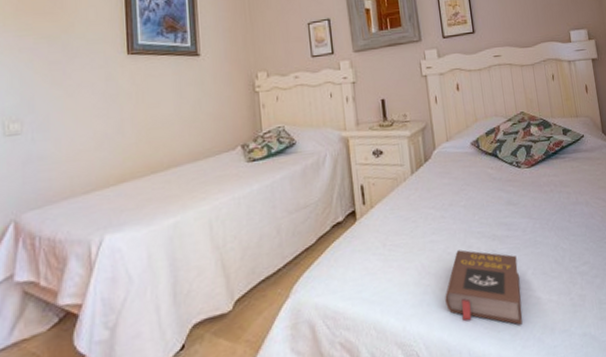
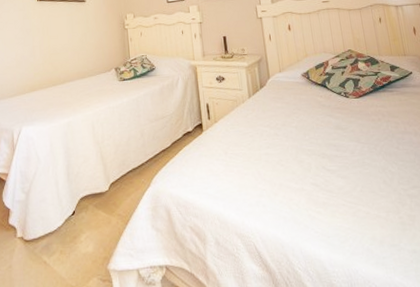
book: present [445,250,523,325] -> none [278,163,351,234]

